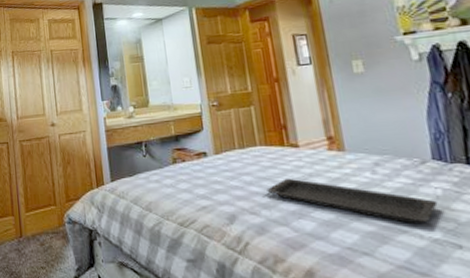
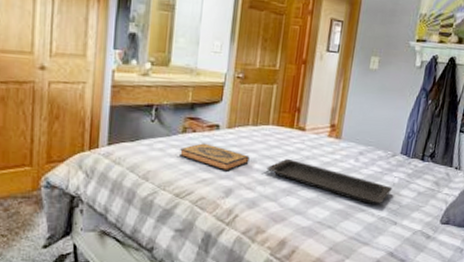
hardback book: none [174,171,246,197] -> present [180,143,250,172]

